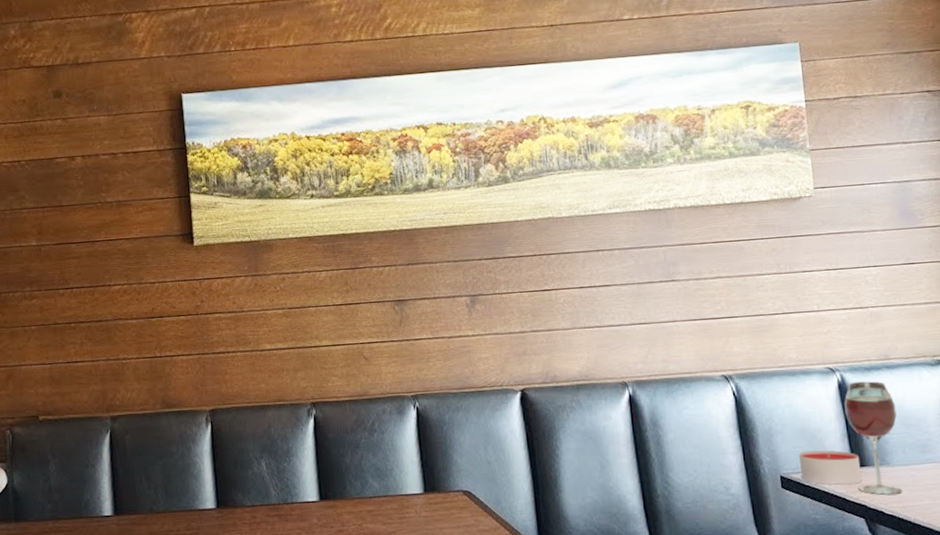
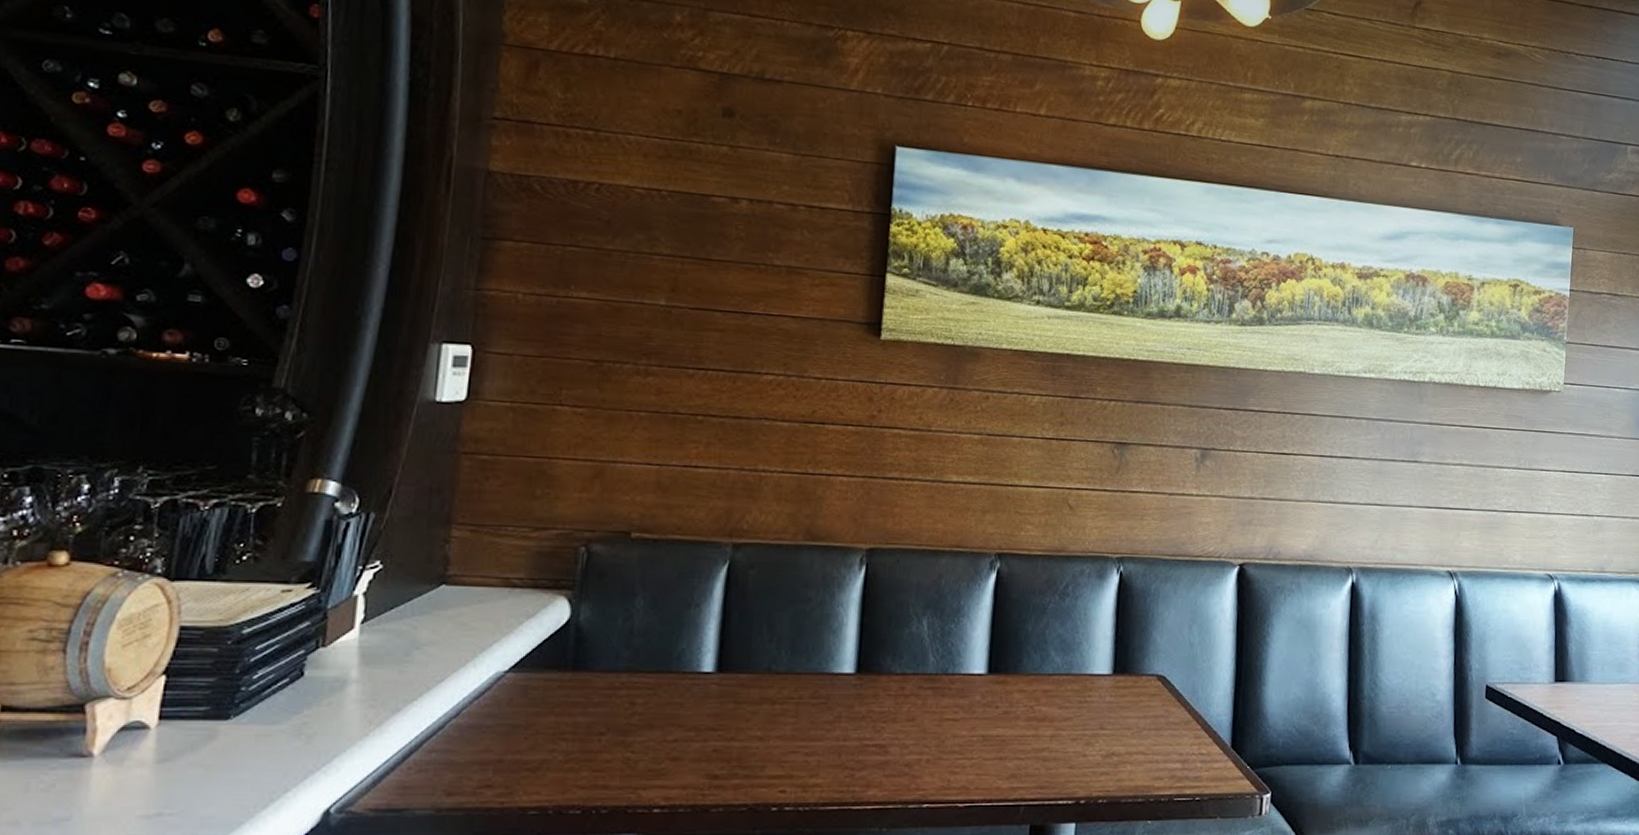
candle: present [799,450,863,486] -> none [1506,661,1562,700]
wineglass: present [844,381,902,495] -> none [1556,592,1603,713]

